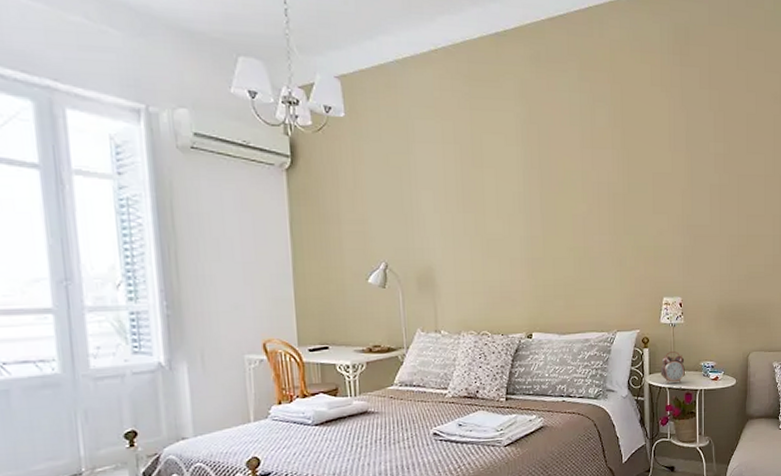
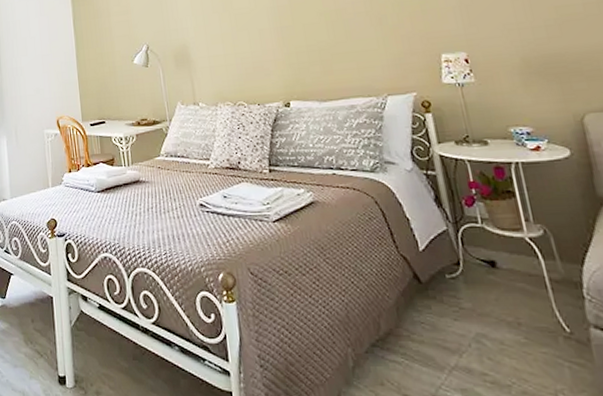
alarm clock: present [660,351,685,384] -> none [452,116,489,156]

